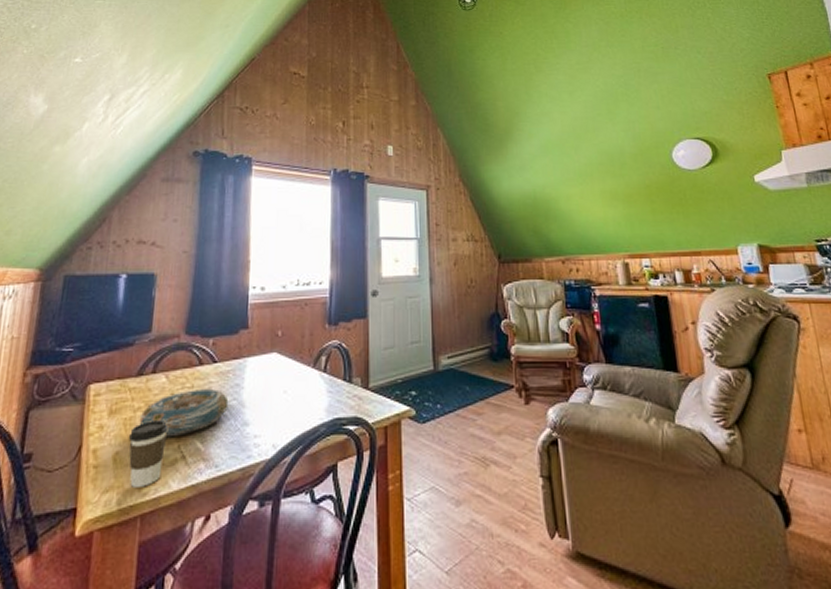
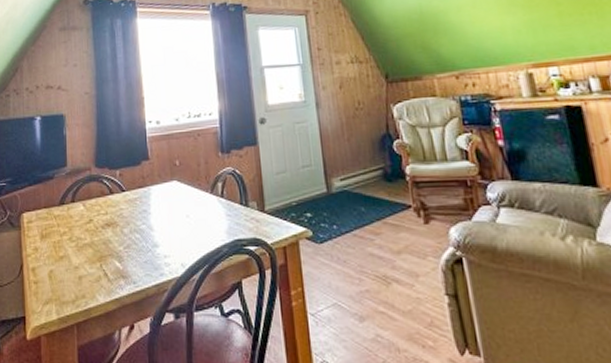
coffee cup: present [128,420,169,487] -> none [59,243,91,300]
decorative bowl: present [139,388,229,438] -> none [65,214,139,258]

